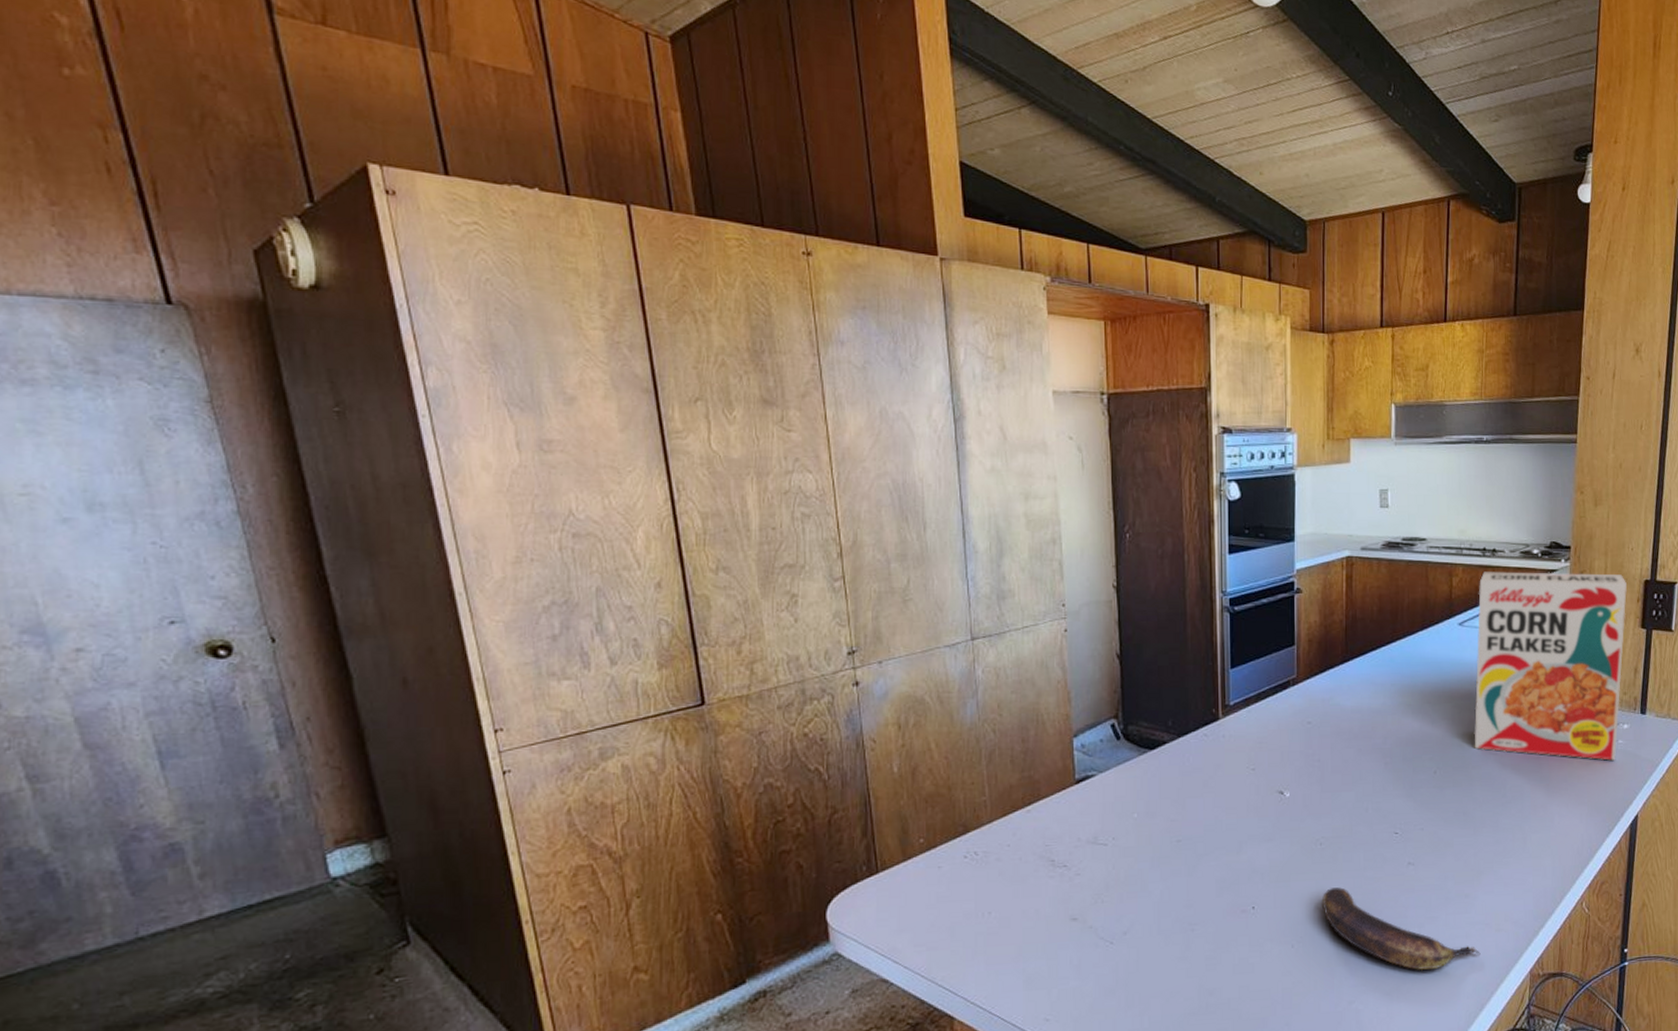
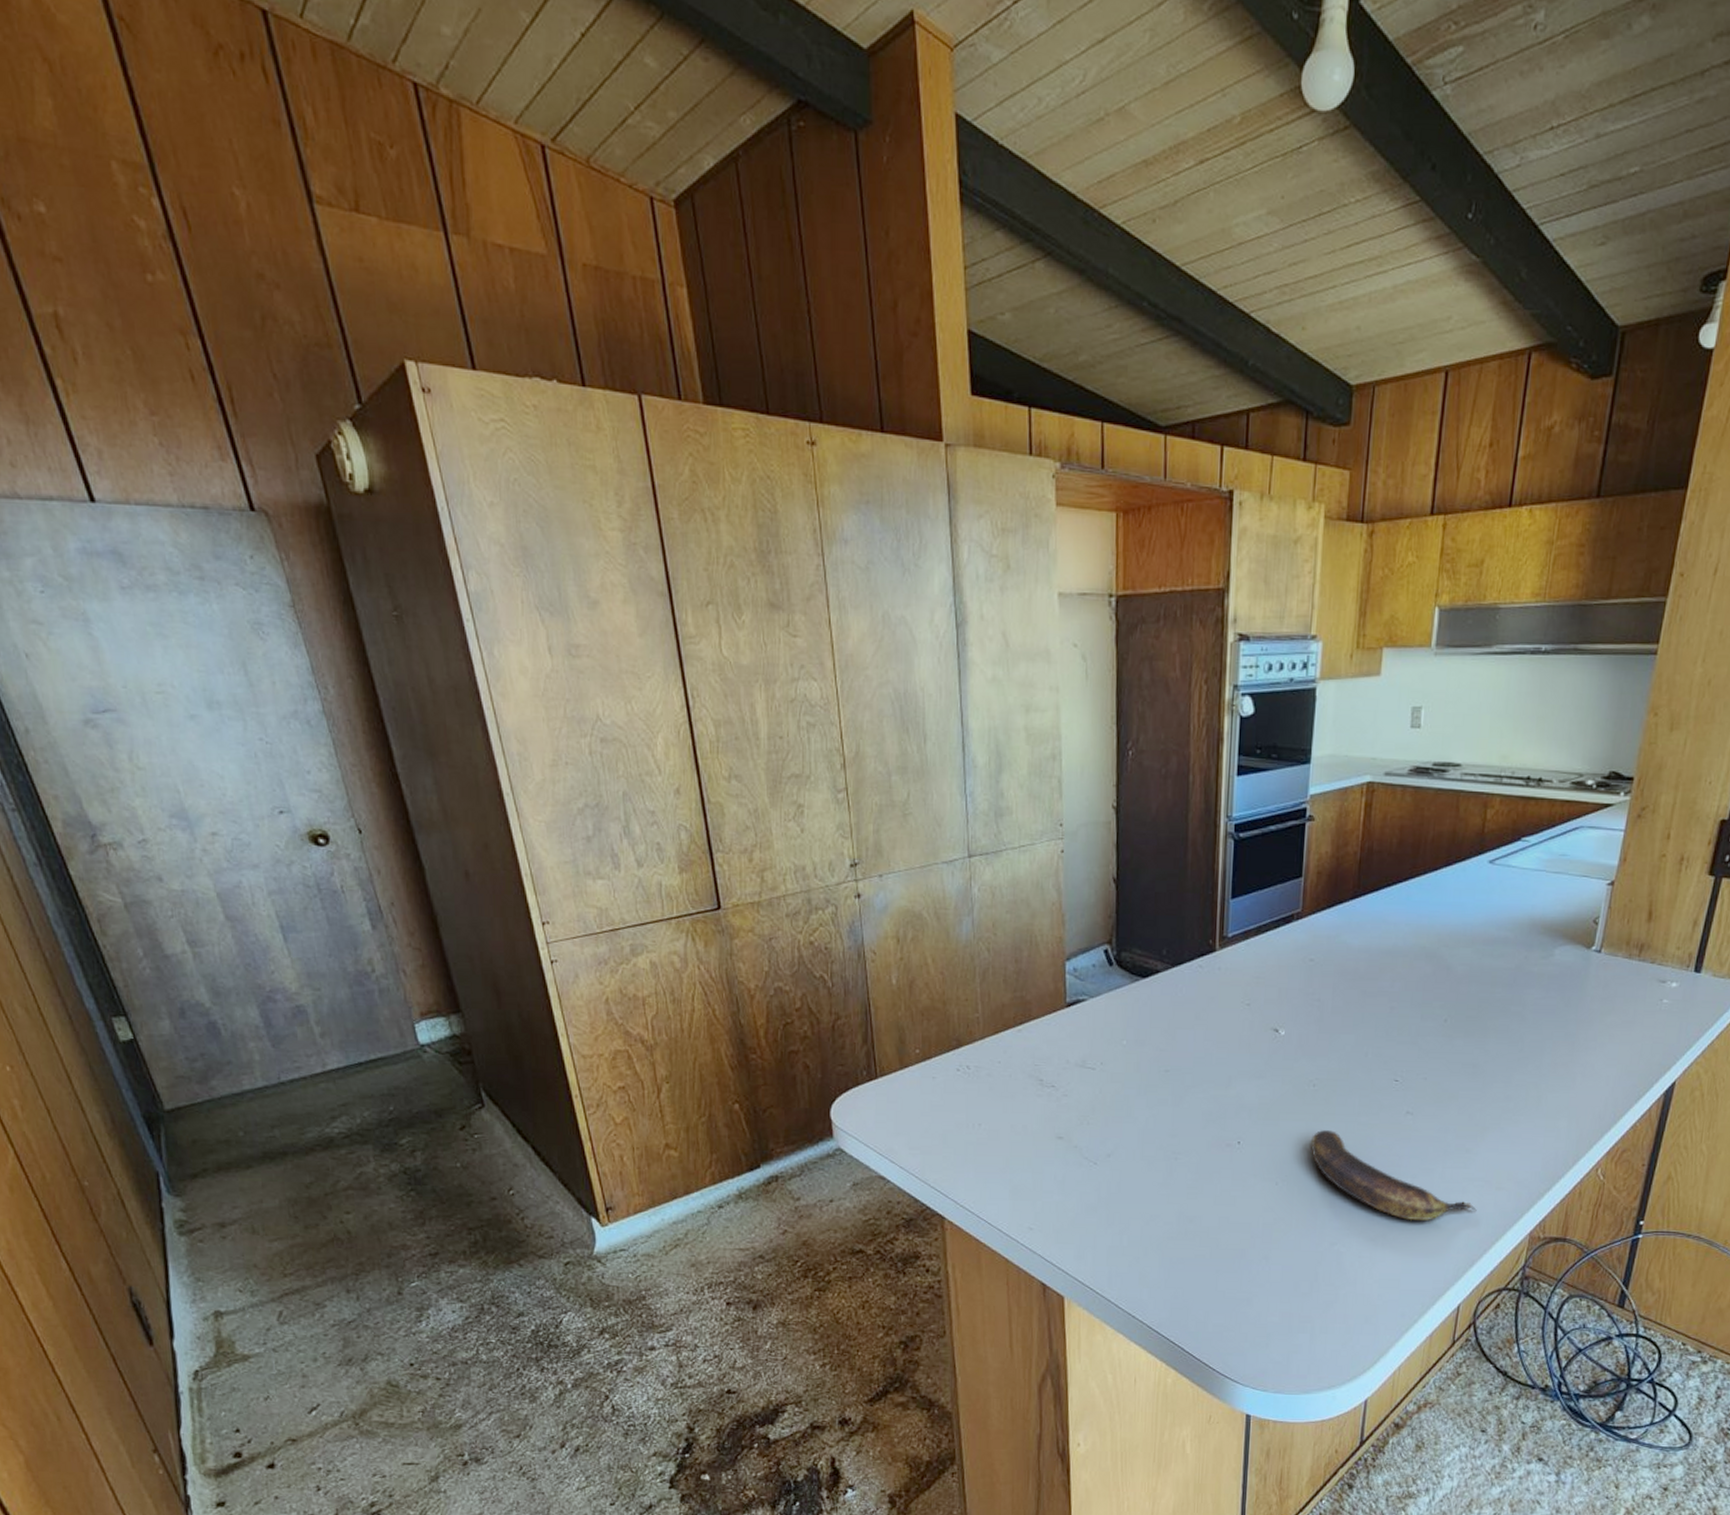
cereal box: present [1474,571,1627,761] -> none [1492,803,1698,1021]

